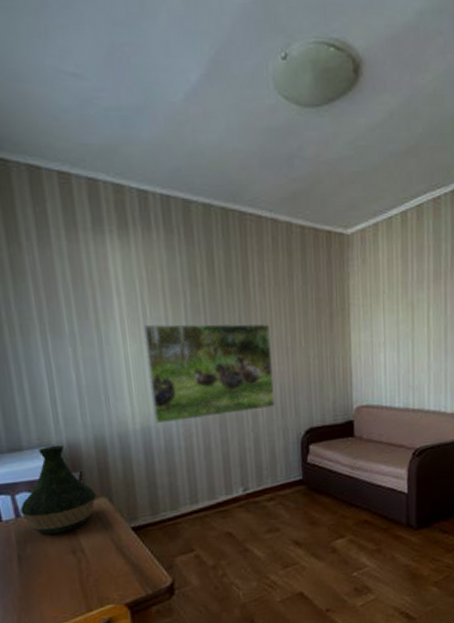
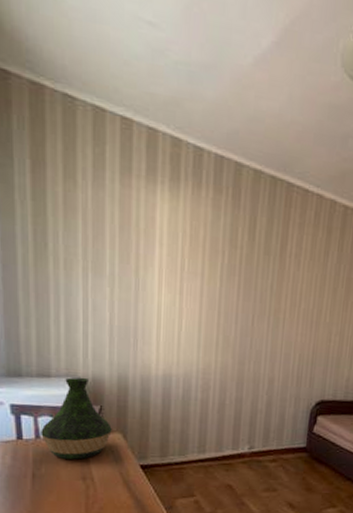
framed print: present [142,323,275,424] -> none [176,278,299,375]

